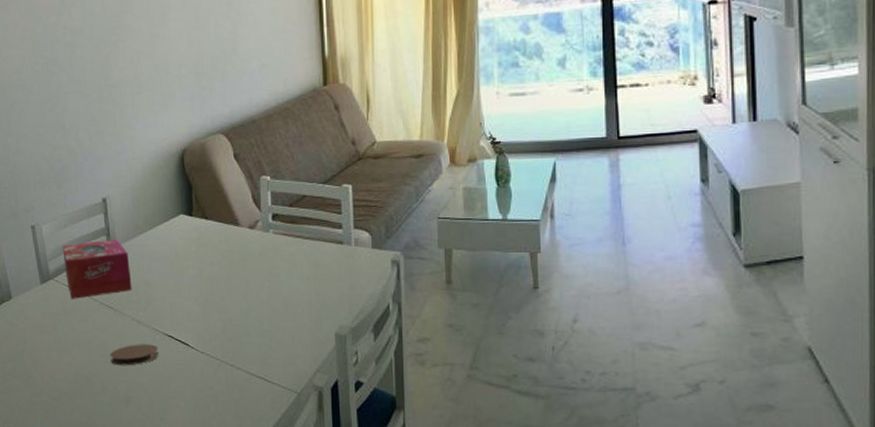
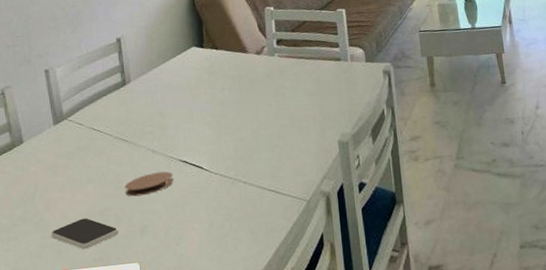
smartphone: none [40,381,104,412] -> present [51,218,119,250]
tissue box: present [62,239,132,299] -> none [76,75,147,137]

